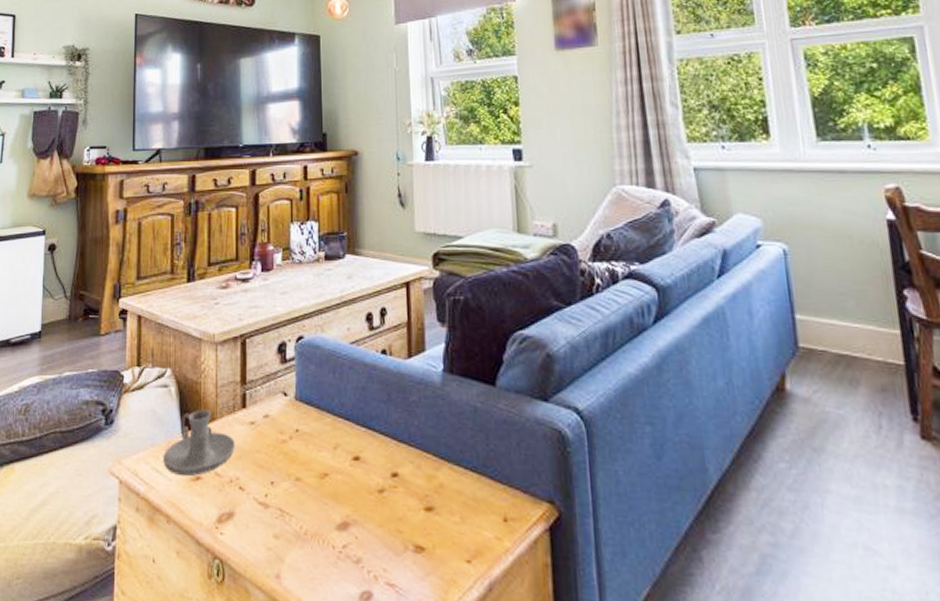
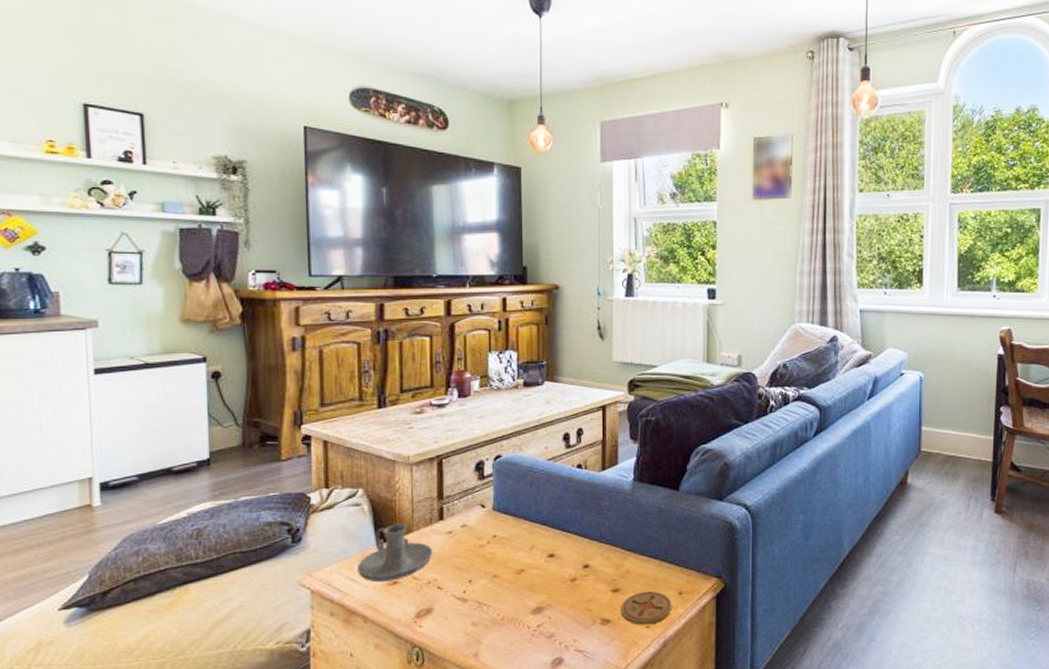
coaster: none [436,513,497,559] -> present [621,591,672,625]

